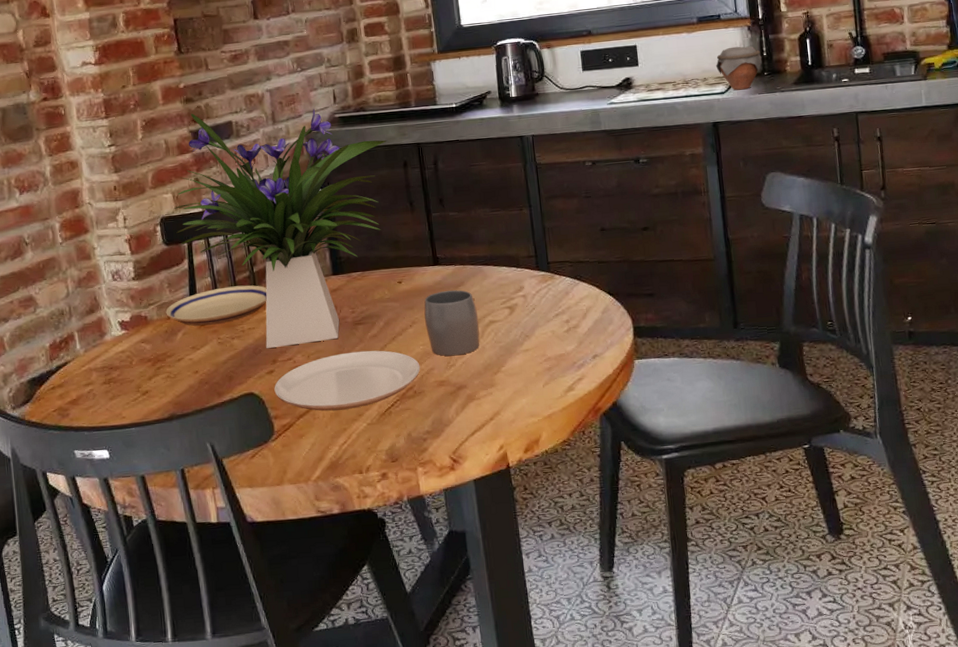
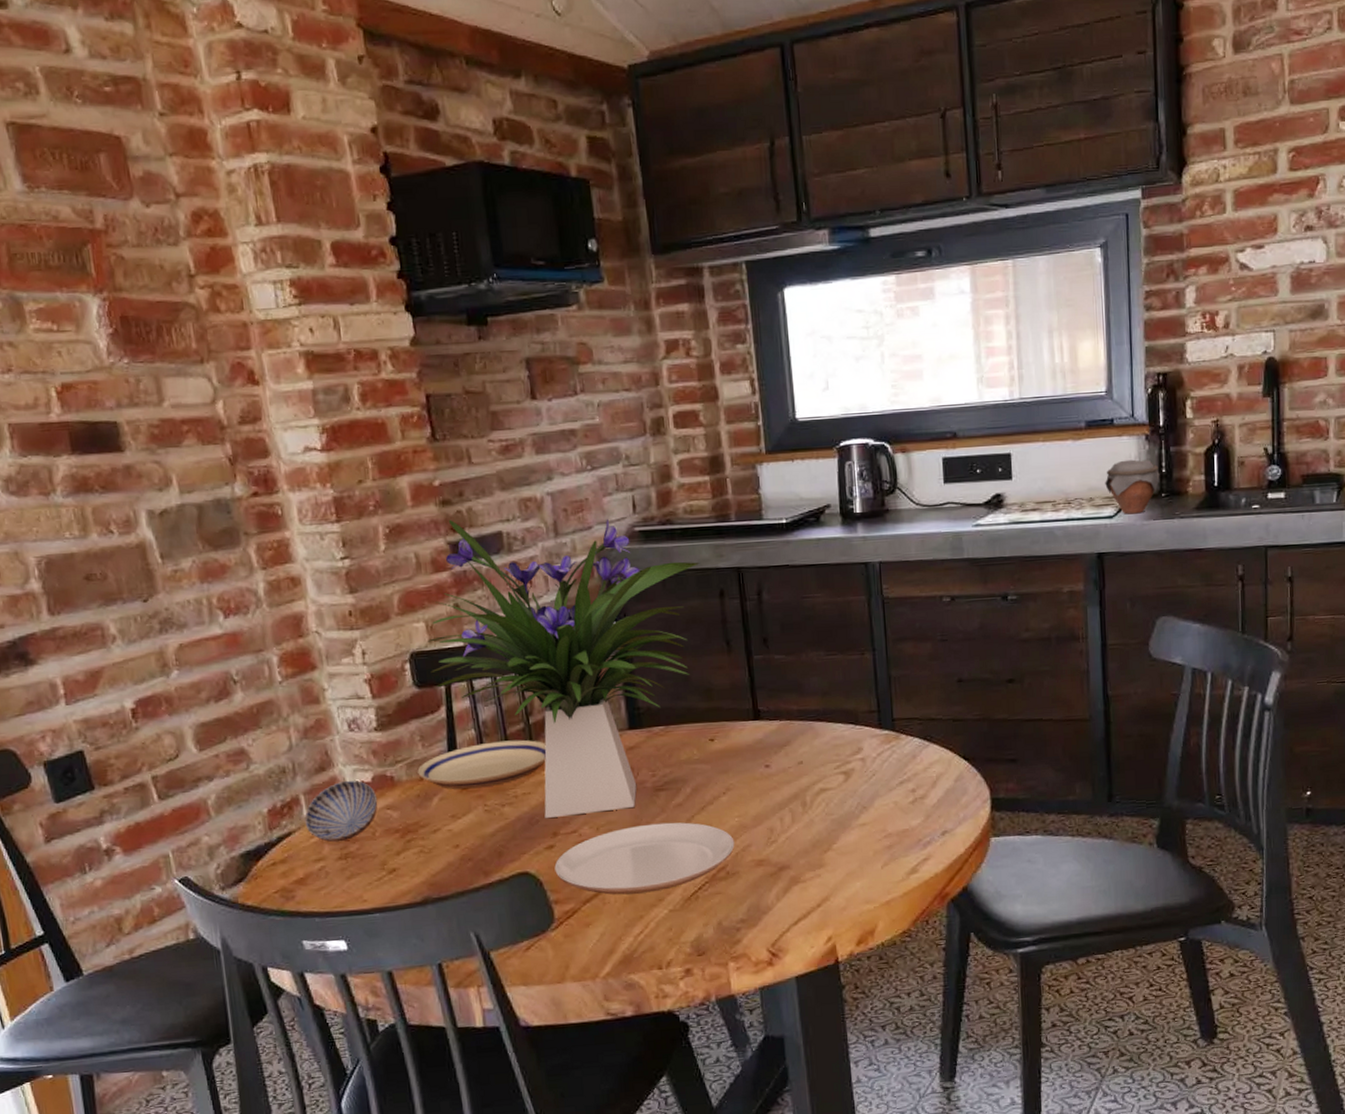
bowl: none [78,319,135,370] -> present [304,780,378,843]
mug: present [424,290,480,357] -> none [741,750,808,831]

